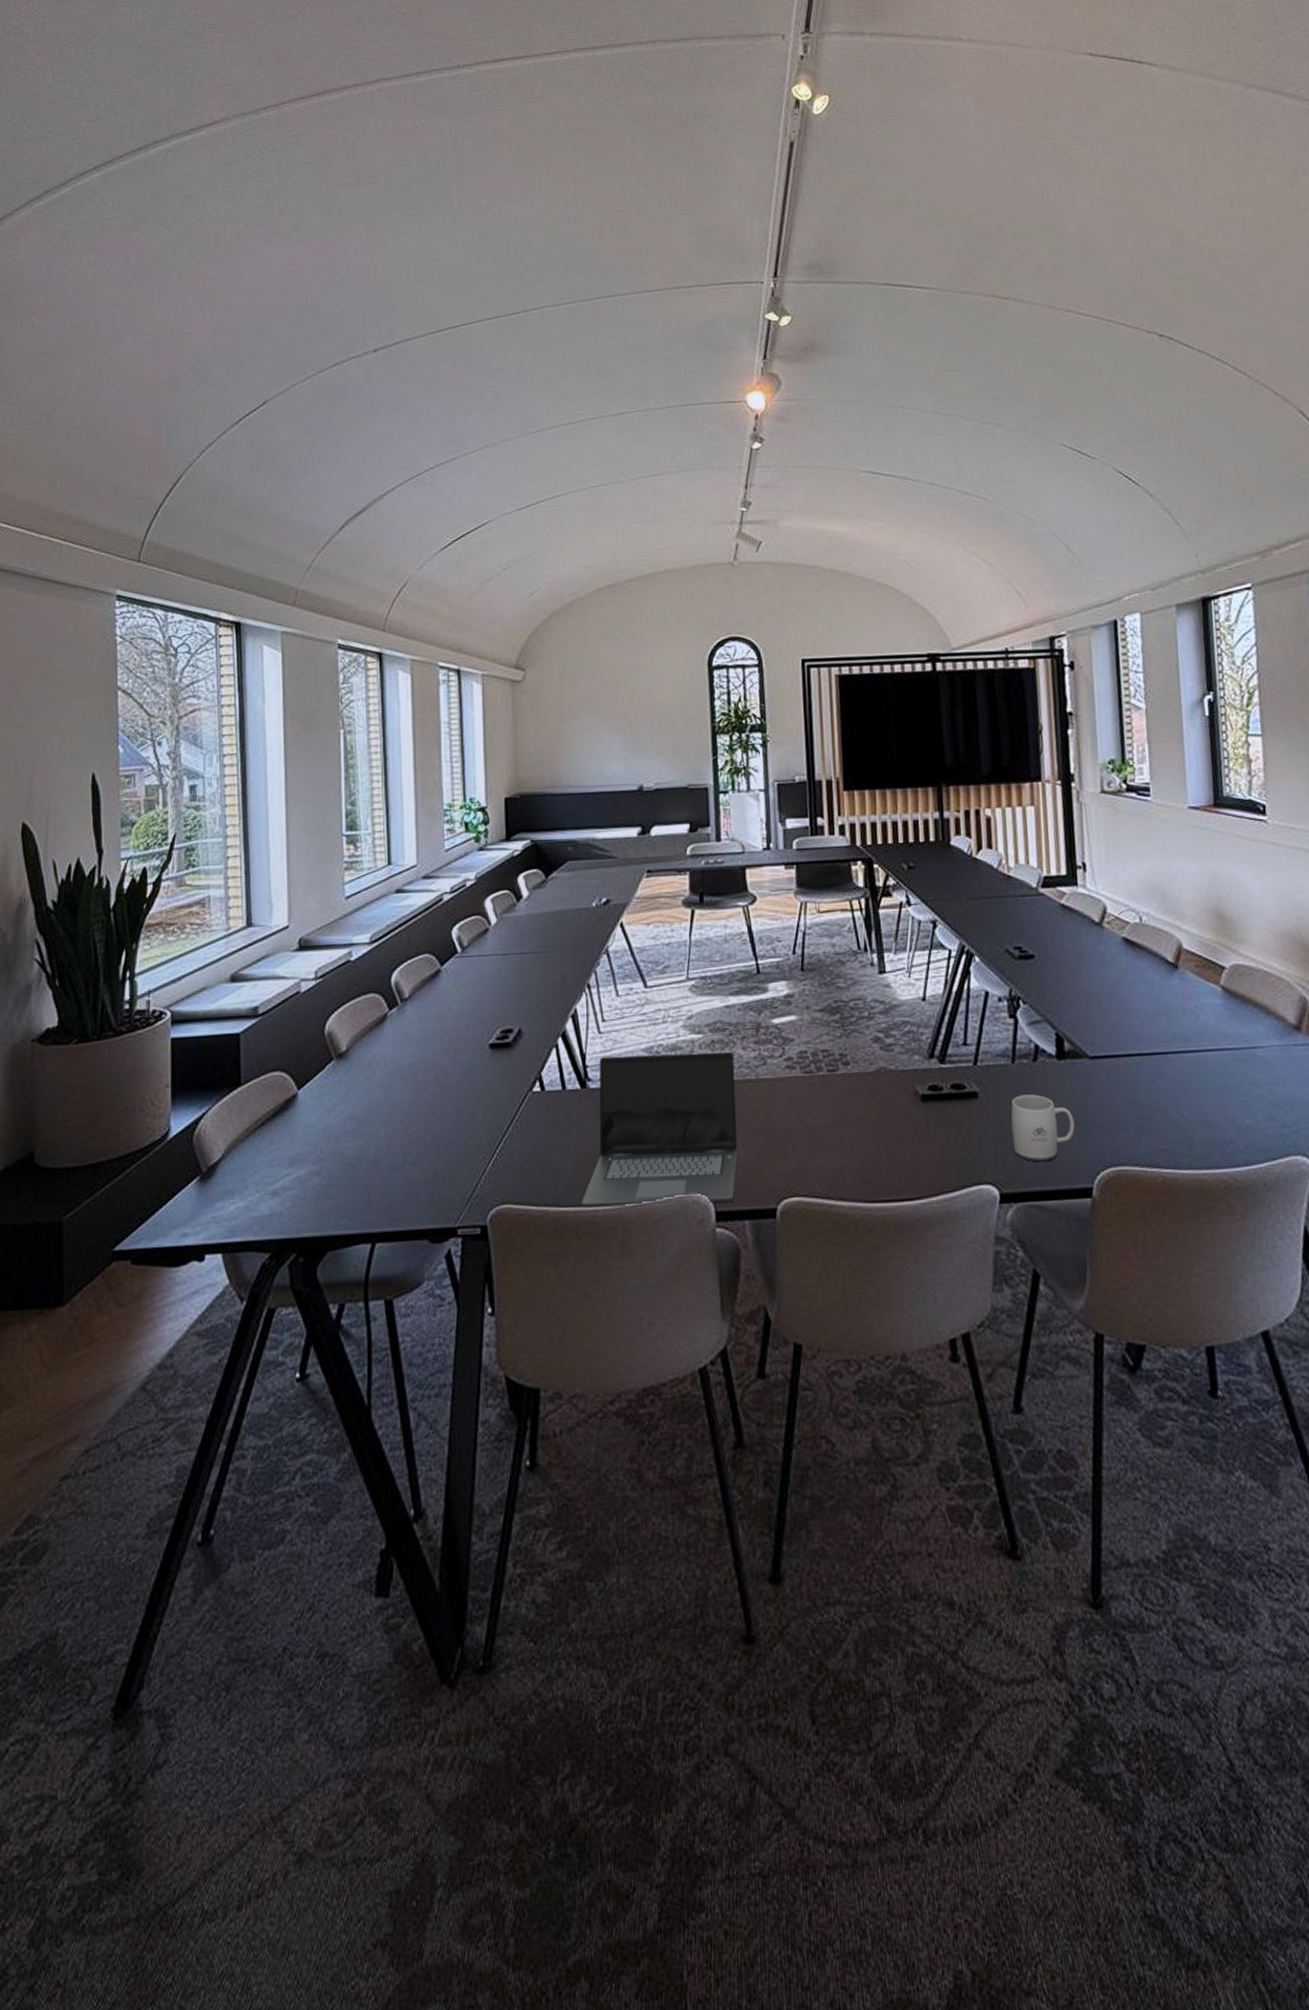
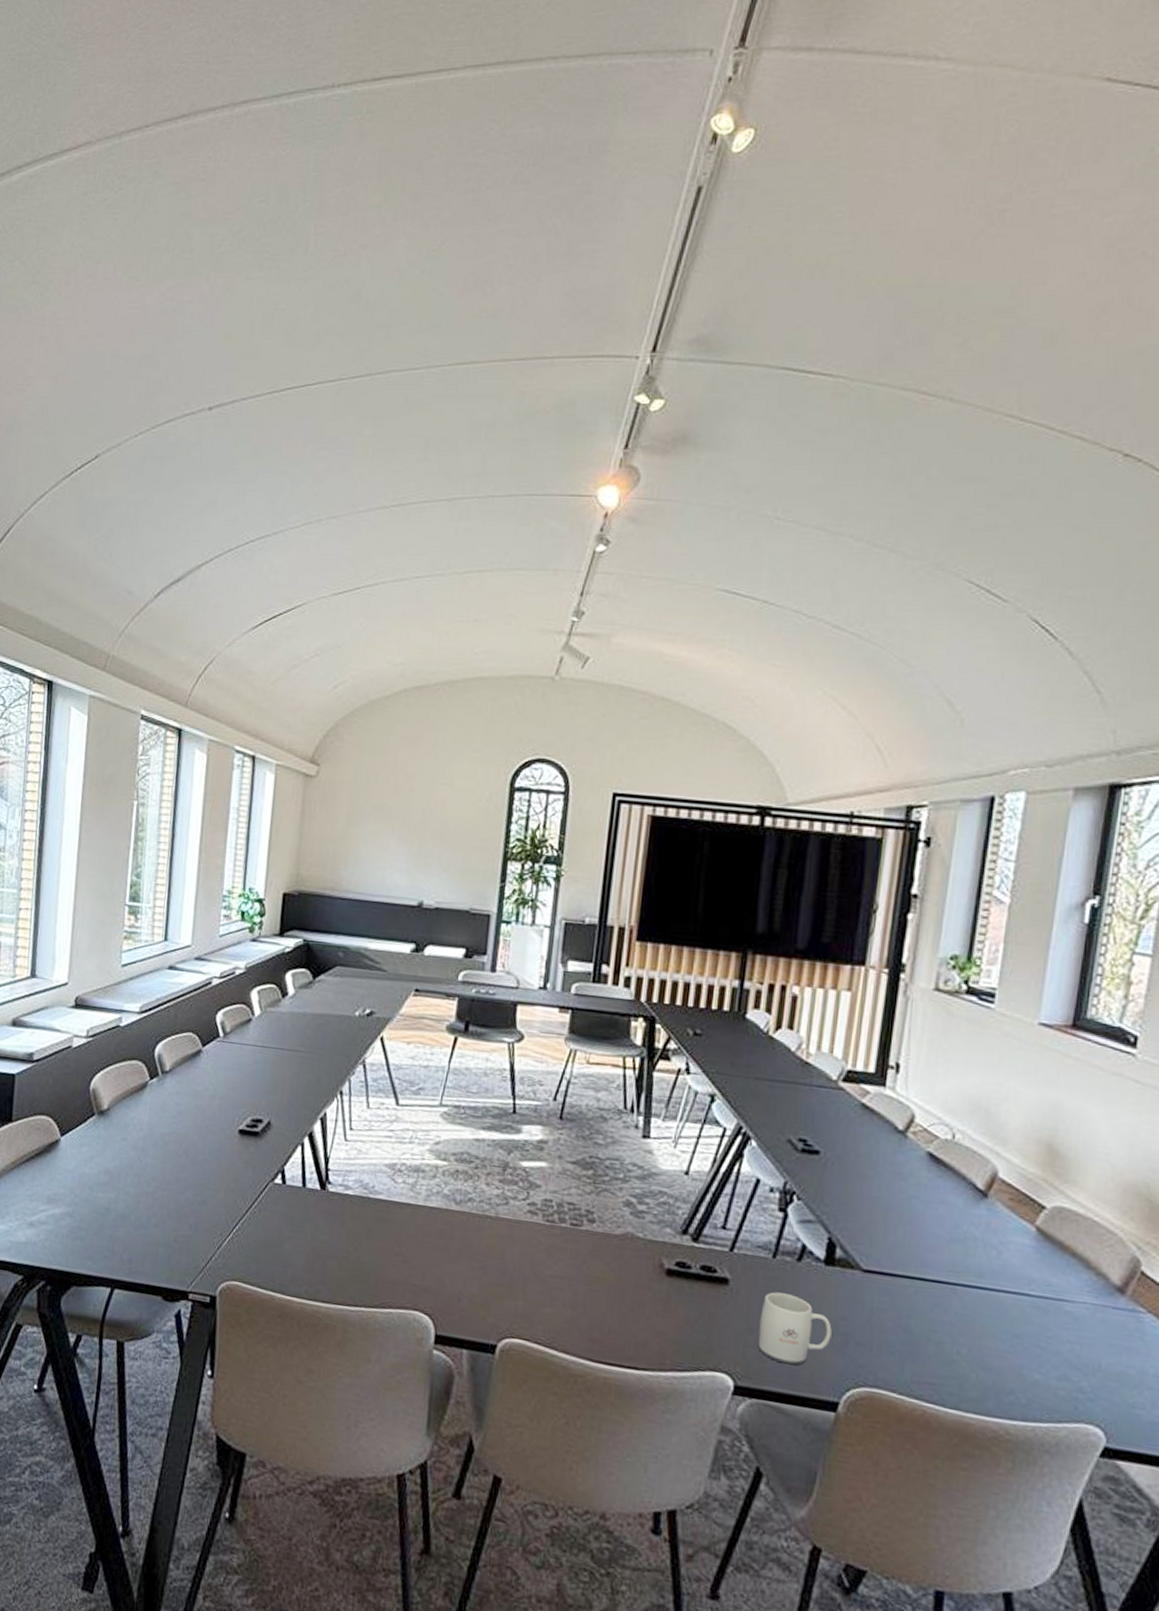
laptop: present [582,1051,738,1208] -> none [307,1164,477,1329]

